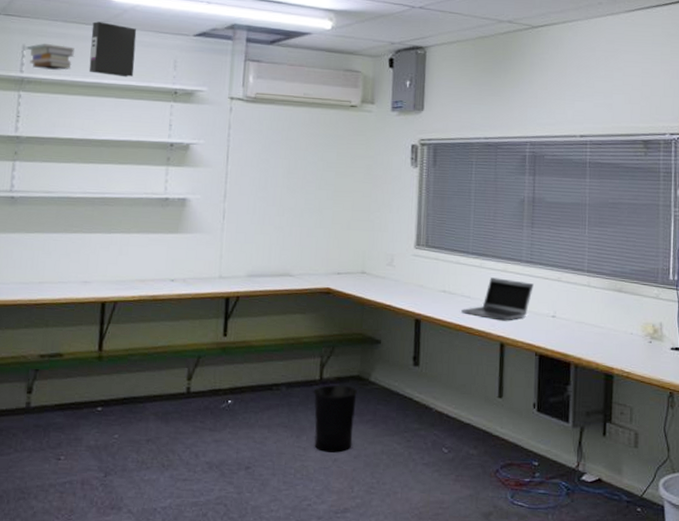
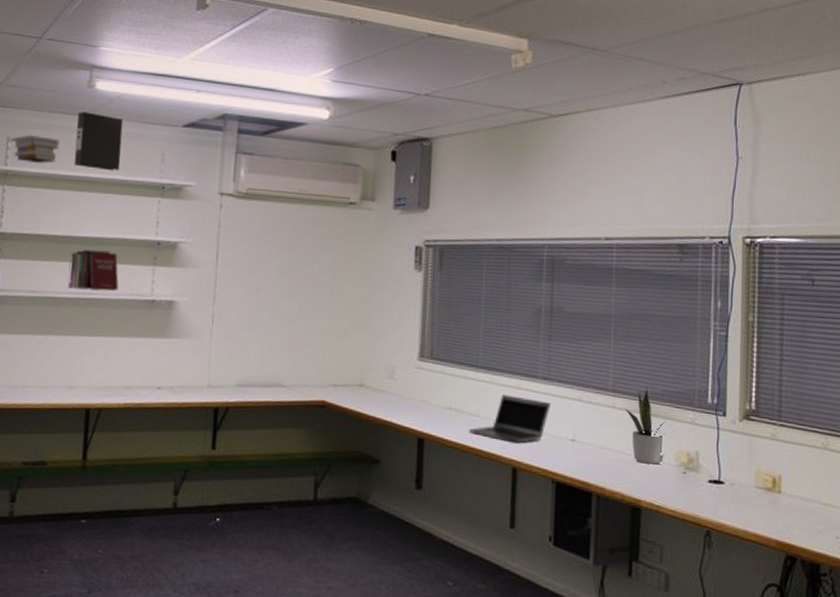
books: none [83,151,133,191] -> present [68,249,119,292]
waste bin: present [313,385,358,453] -> none [307,506,355,580]
potted plant: none [598,268,634,336] -> present [625,388,666,465]

